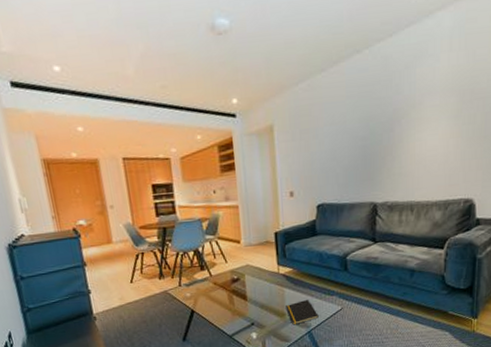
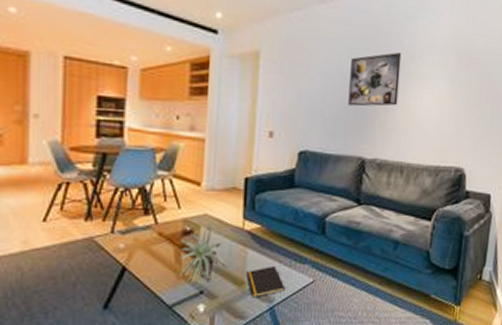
plant: none [232,272,270,320] -> present [178,224,227,286]
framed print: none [355,101,403,159] -> present [348,51,402,107]

